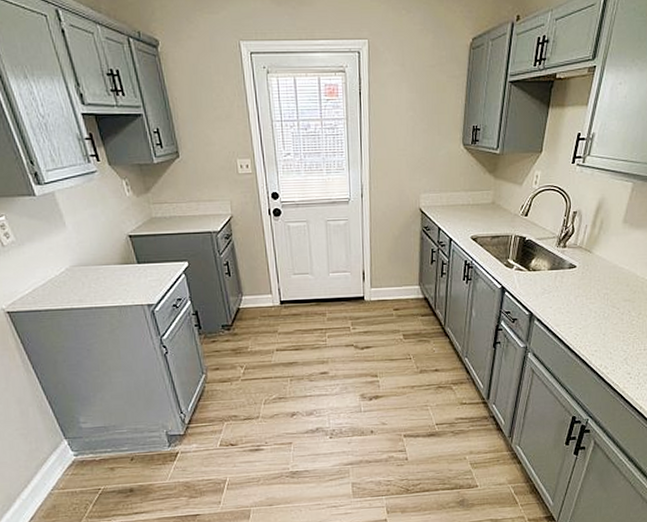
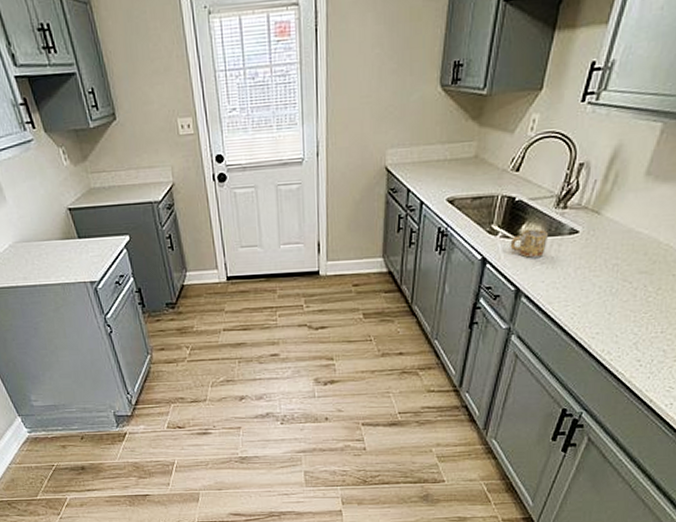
mug: none [523,263,554,287] -> present [510,229,549,258]

